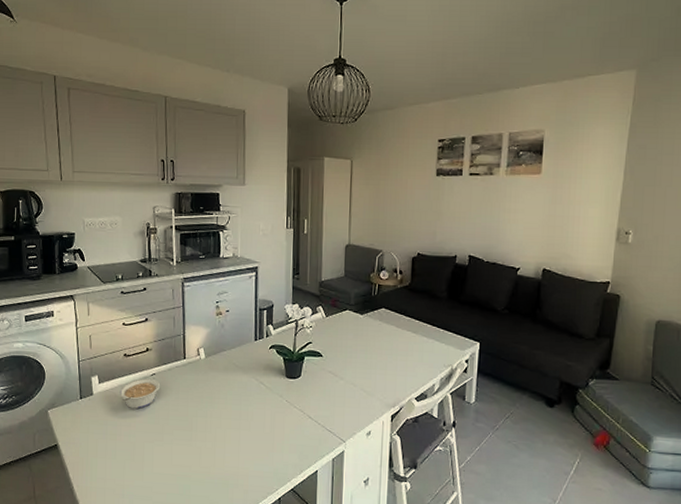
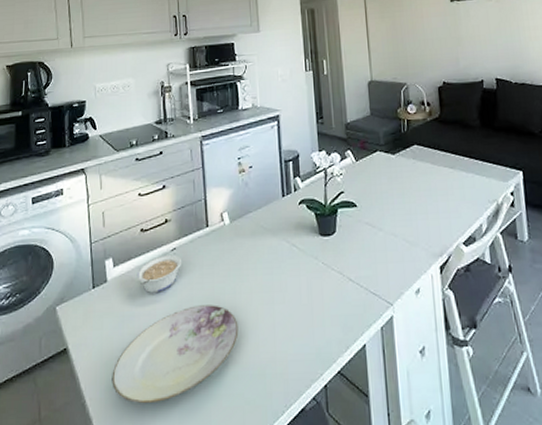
plate: none [96,423,208,495] -> present [112,305,239,404]

